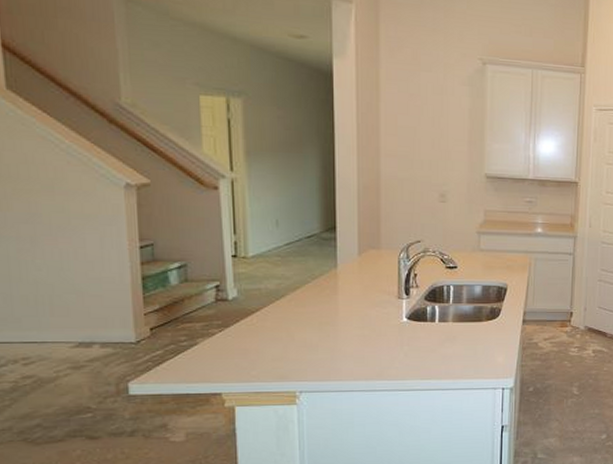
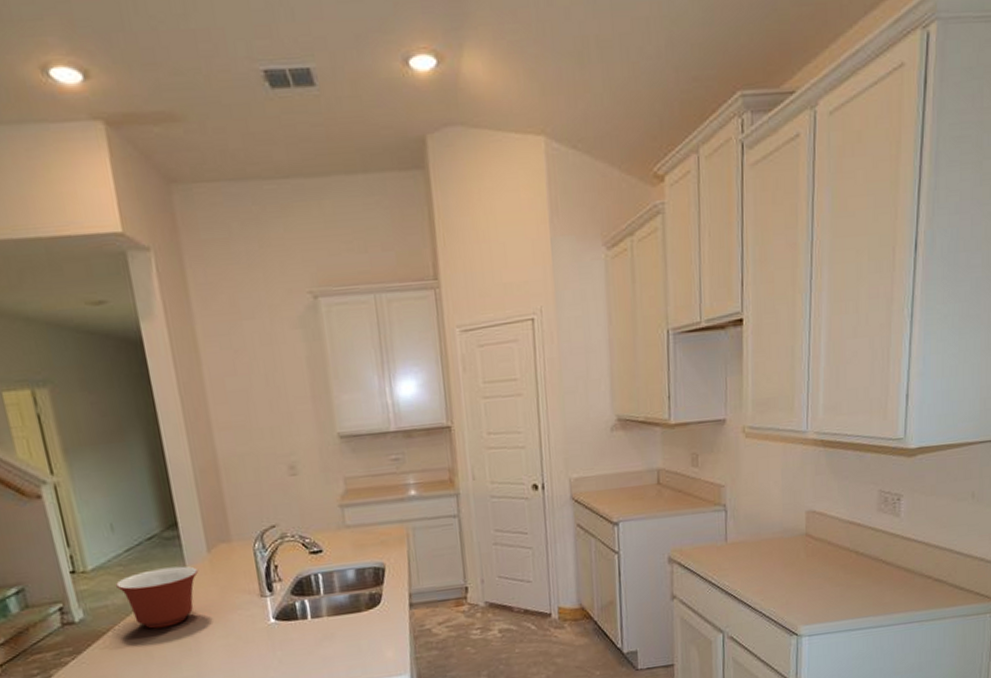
mixing bowl: none [272,263,348,314] -> present [116,566,199,629]

